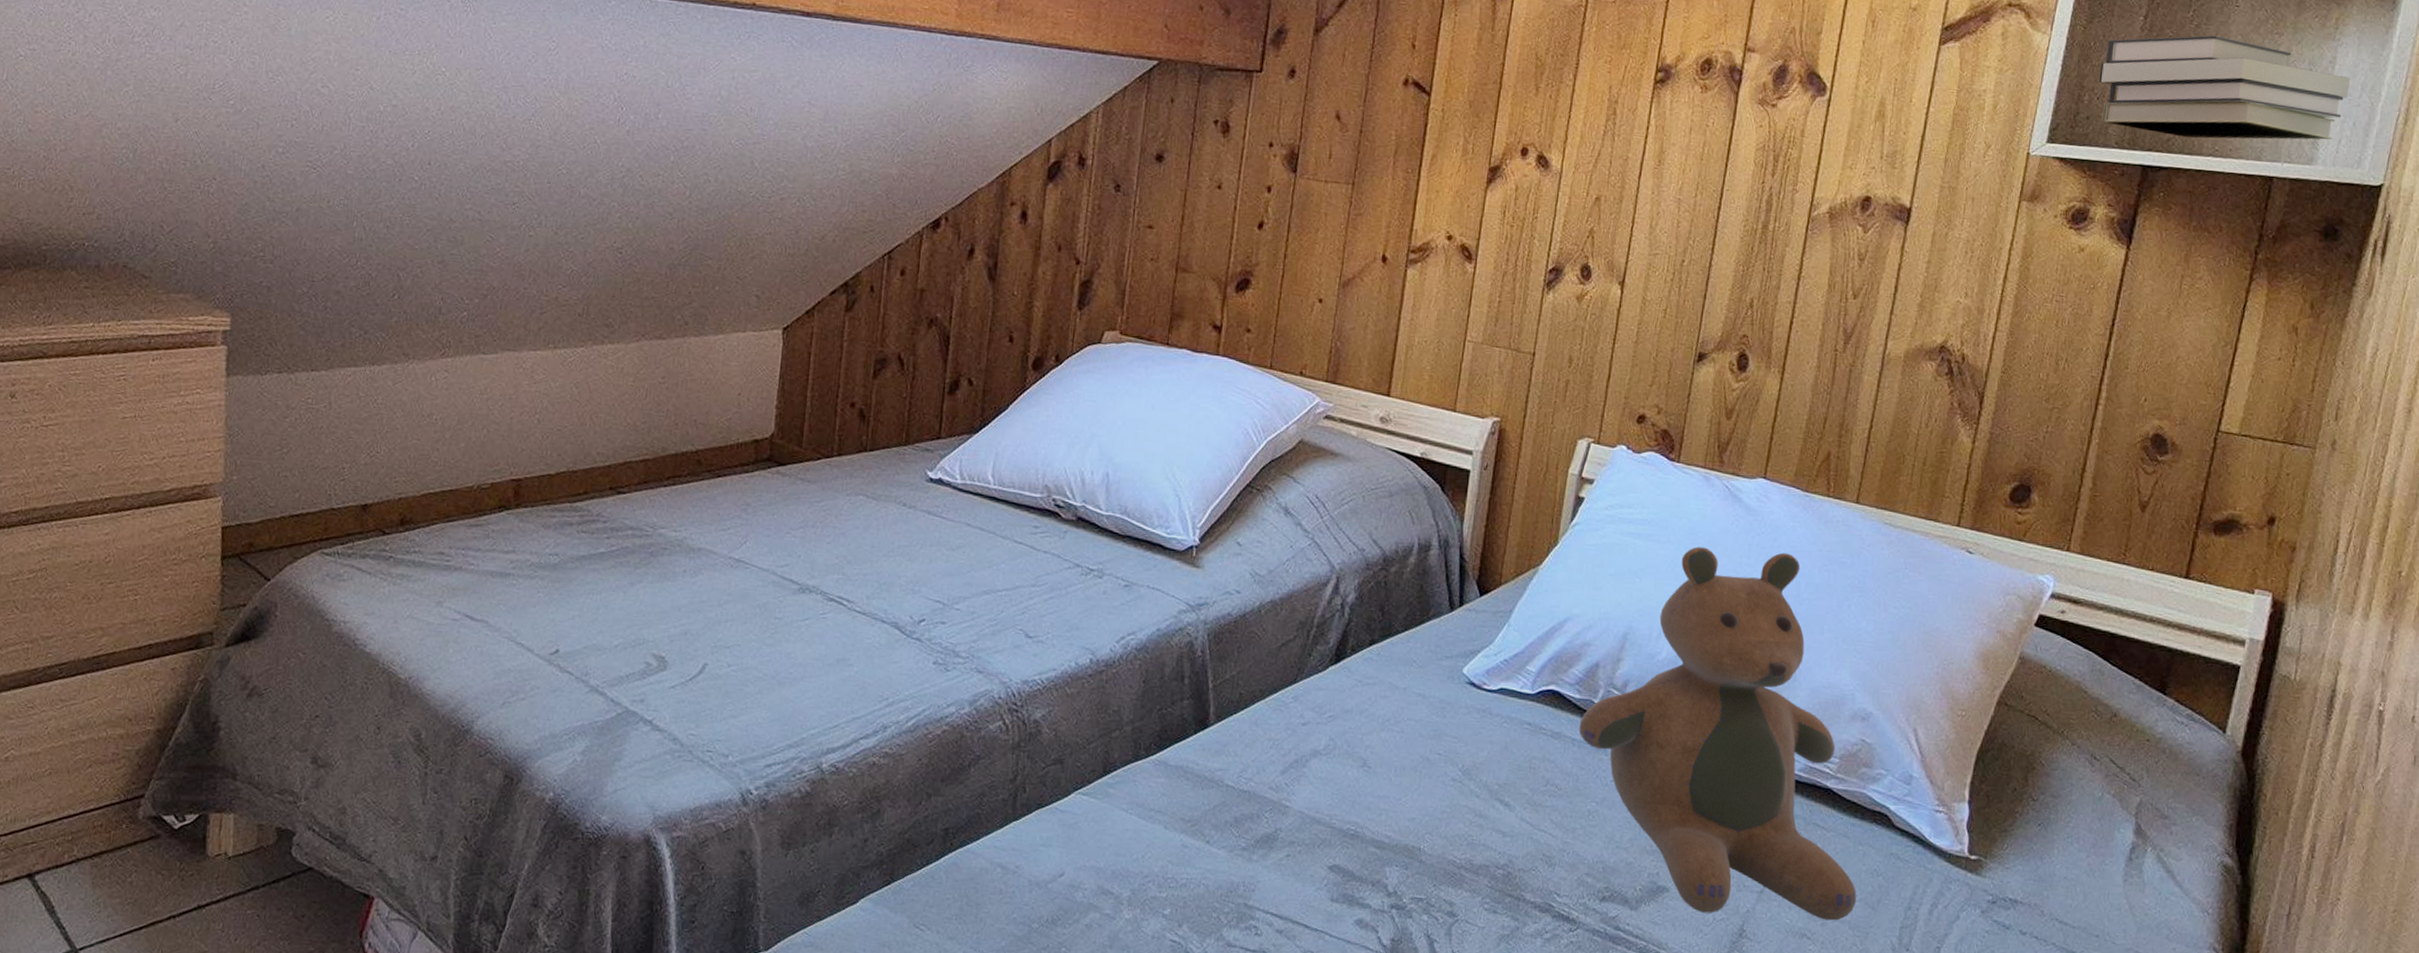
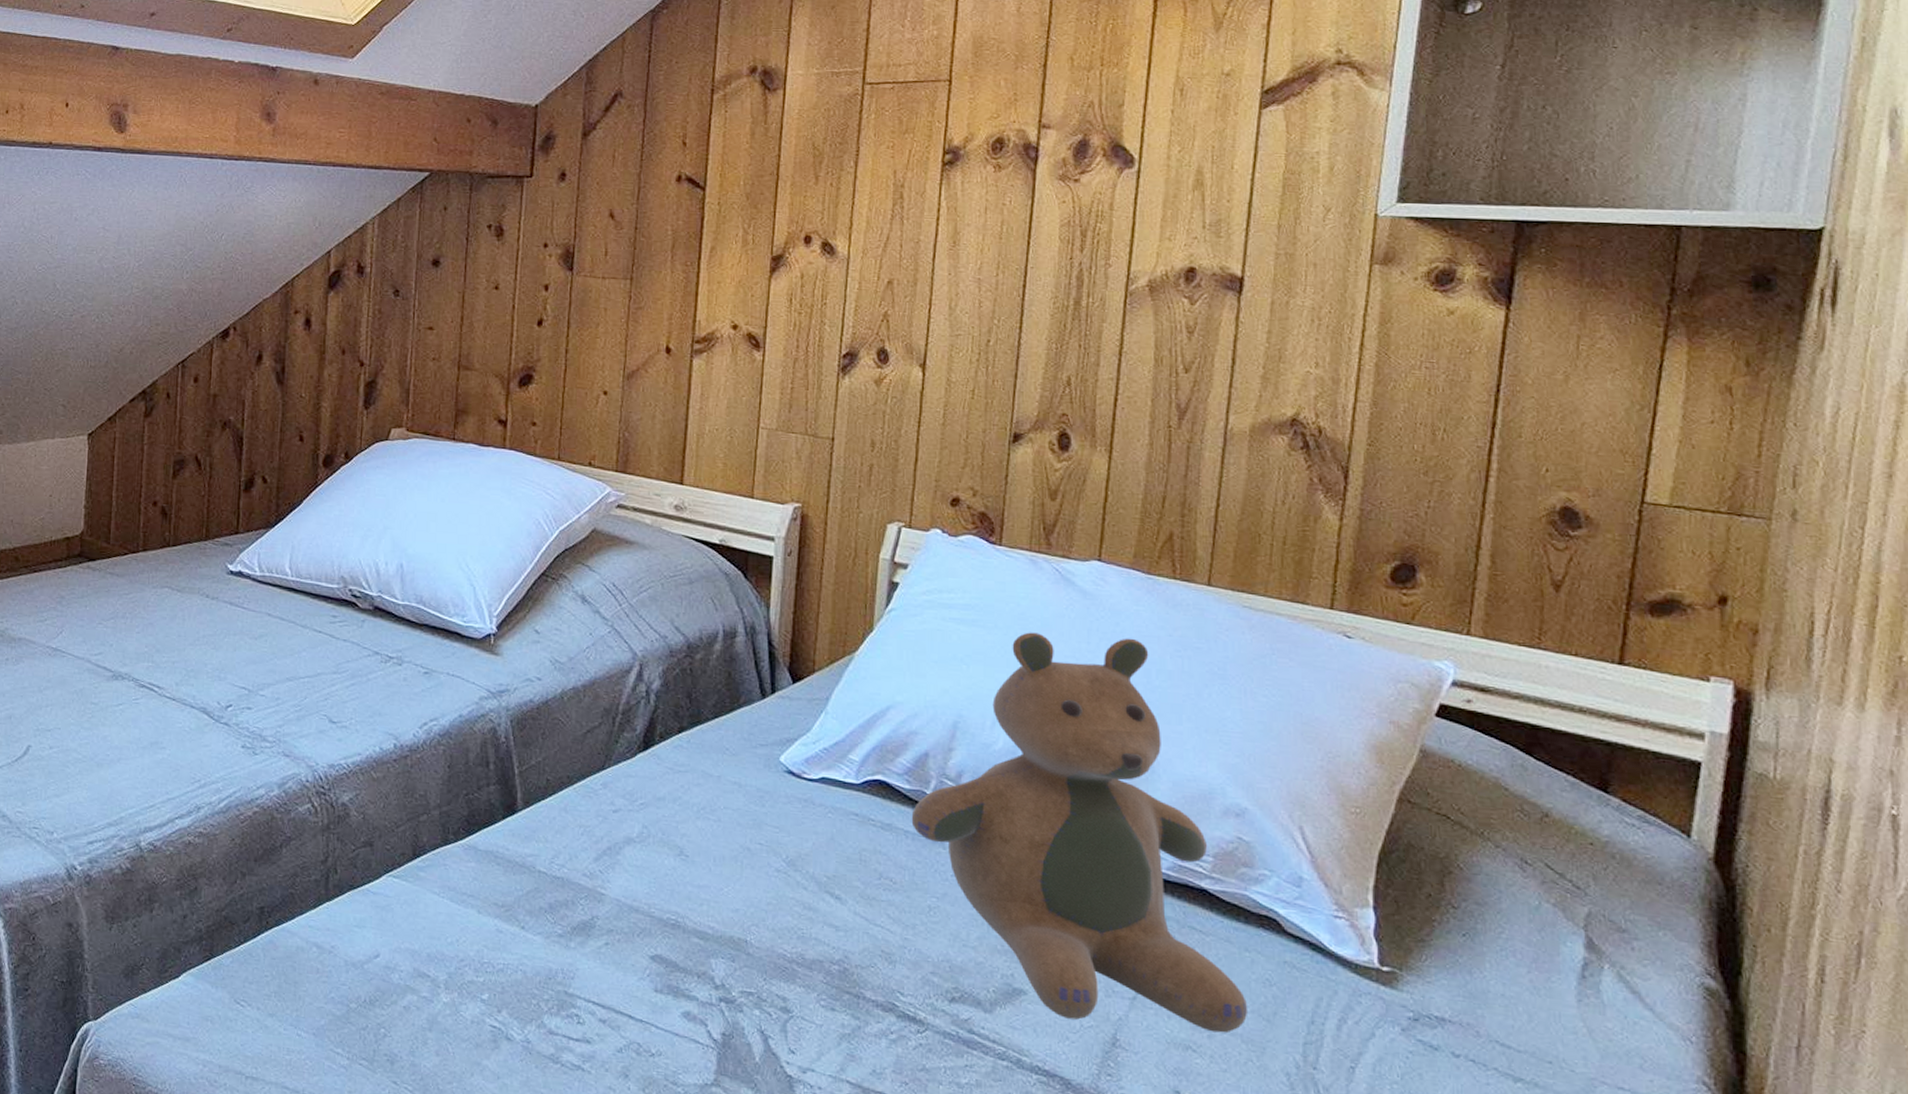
books: present [2099,35,2351,140] -> none [1453,80,1768,190]

